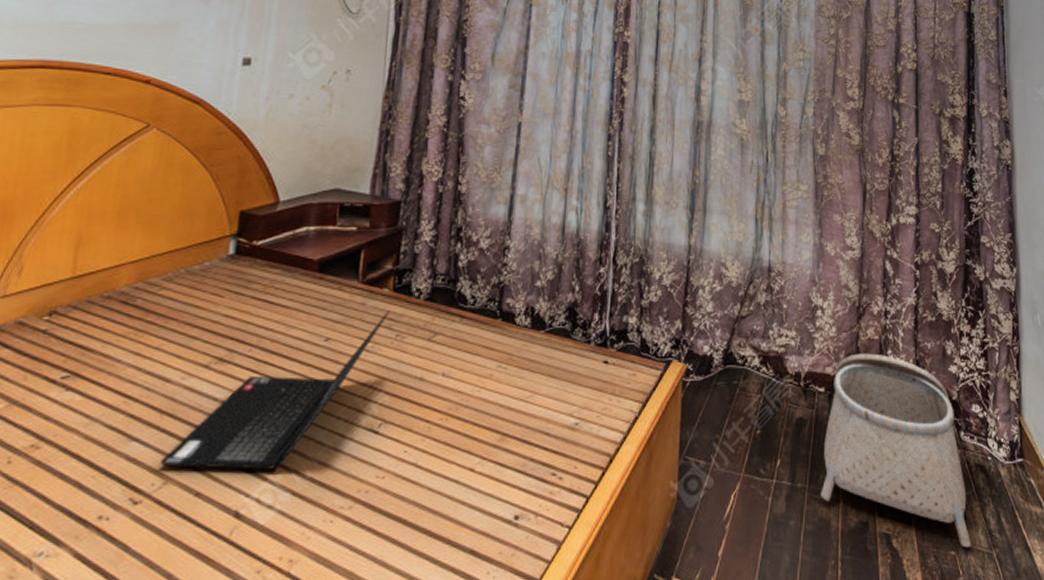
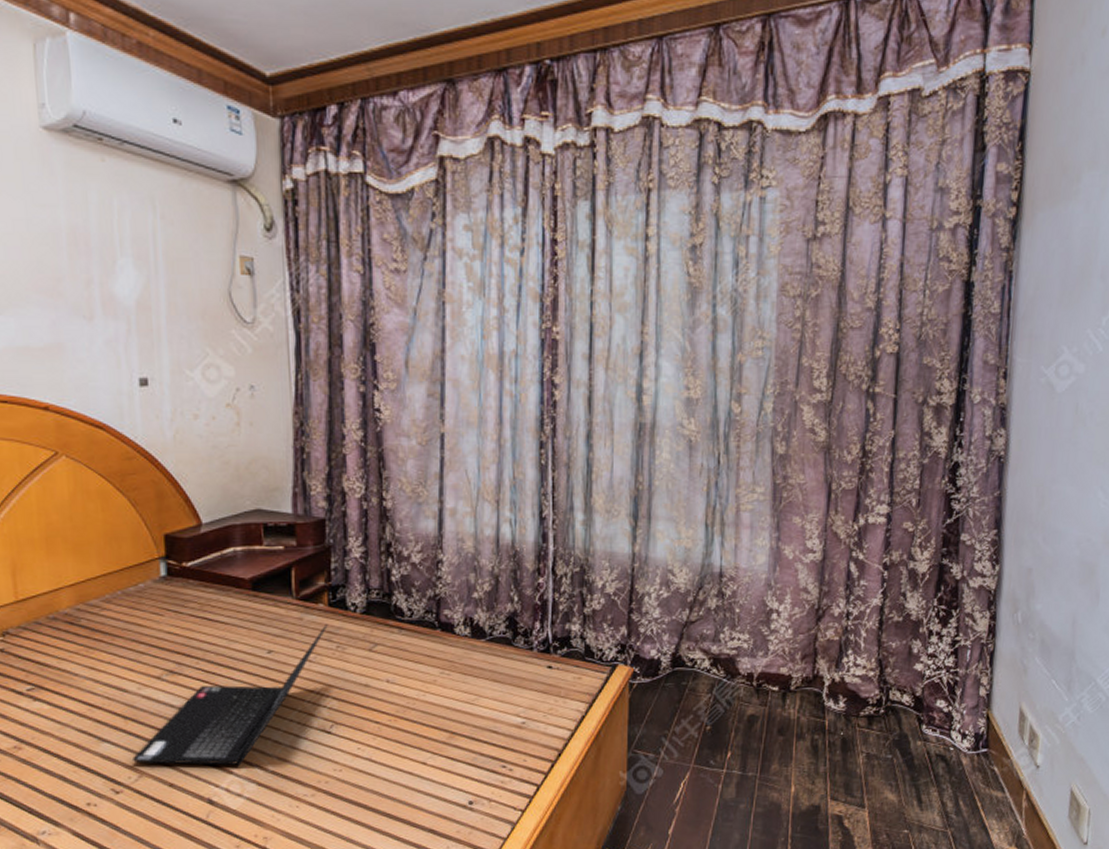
basket: present [820,353,972,548] -> none [772,653,927,827]

